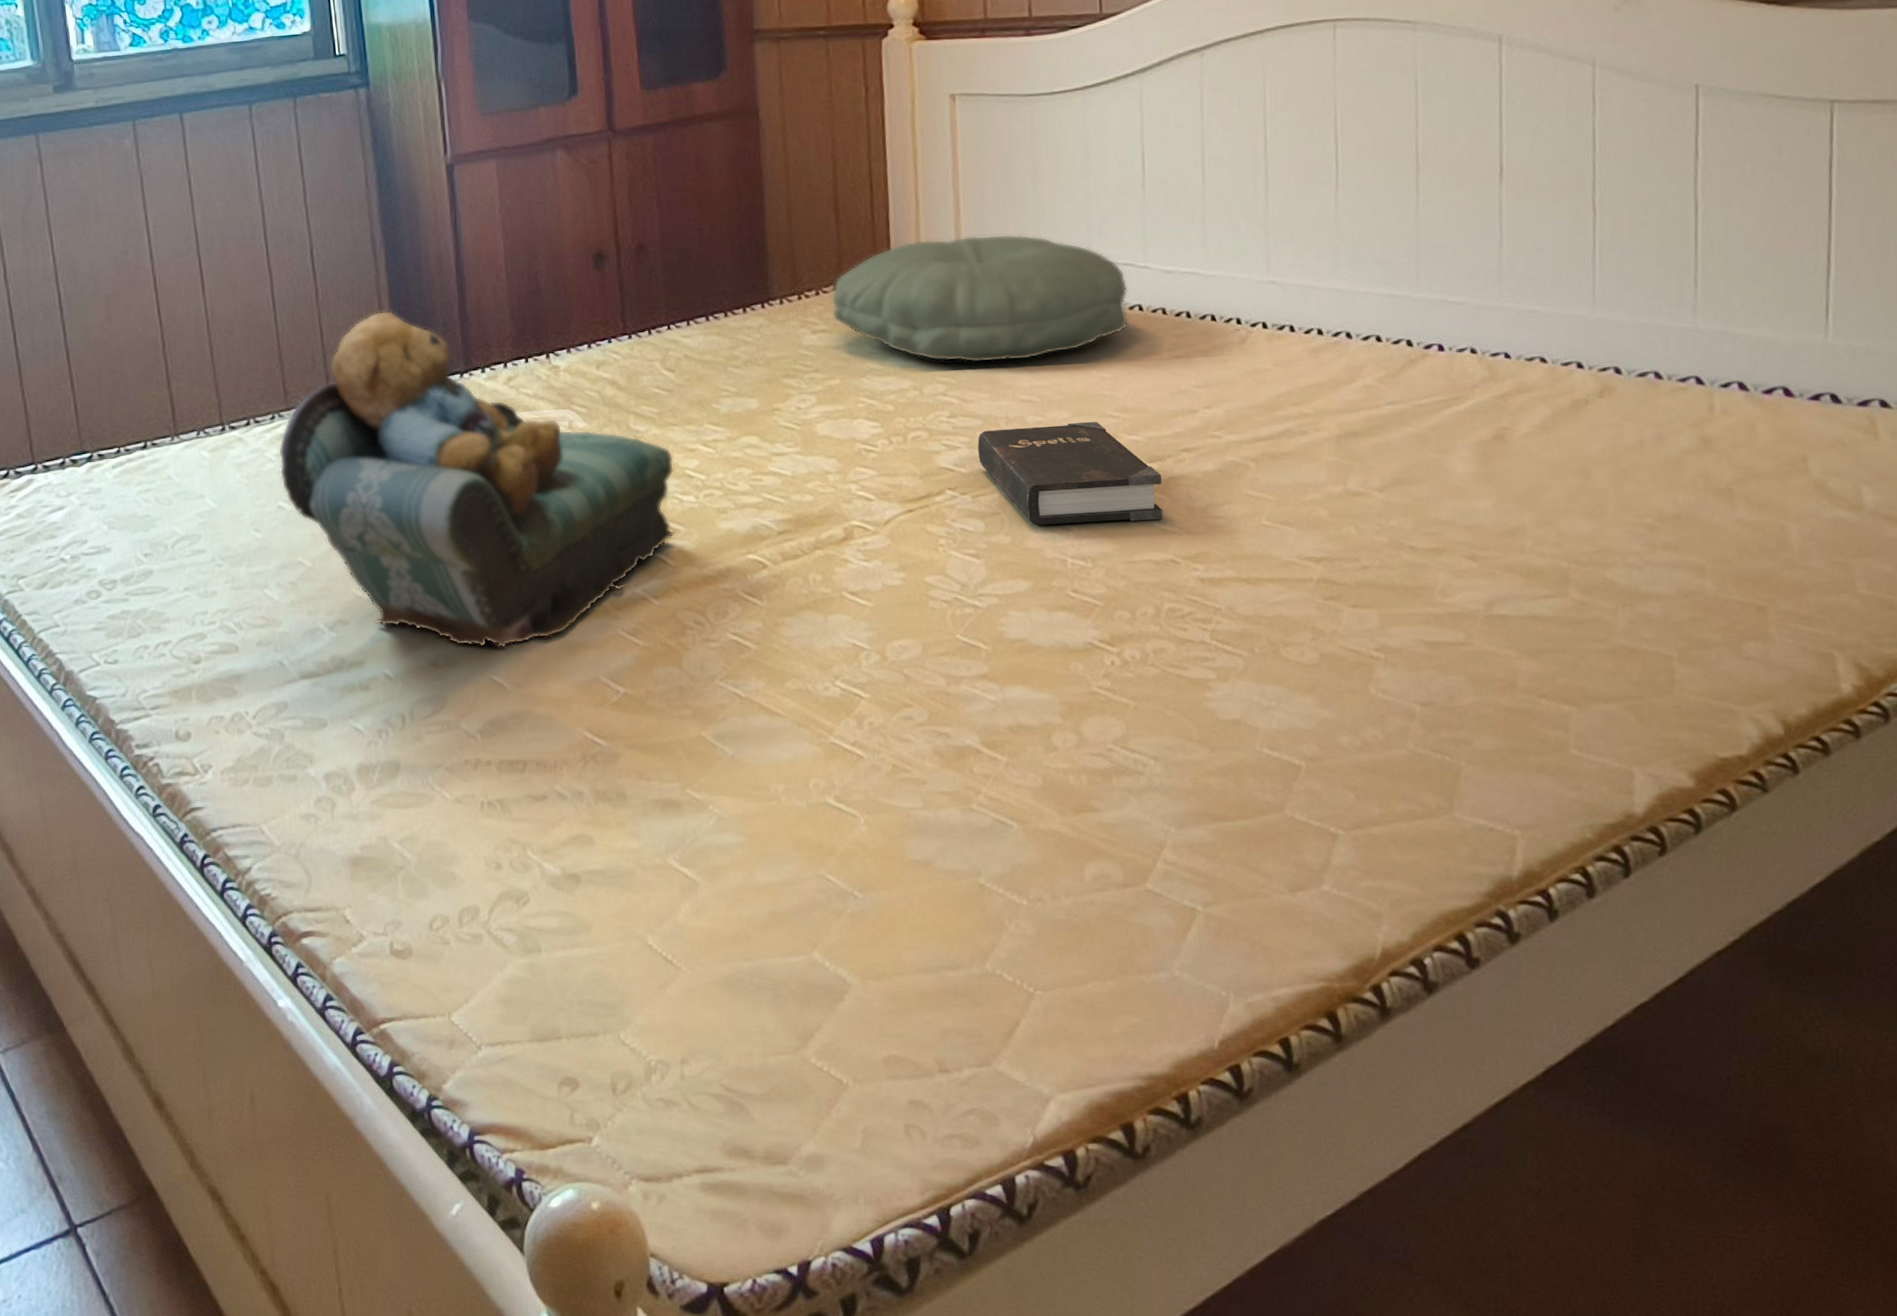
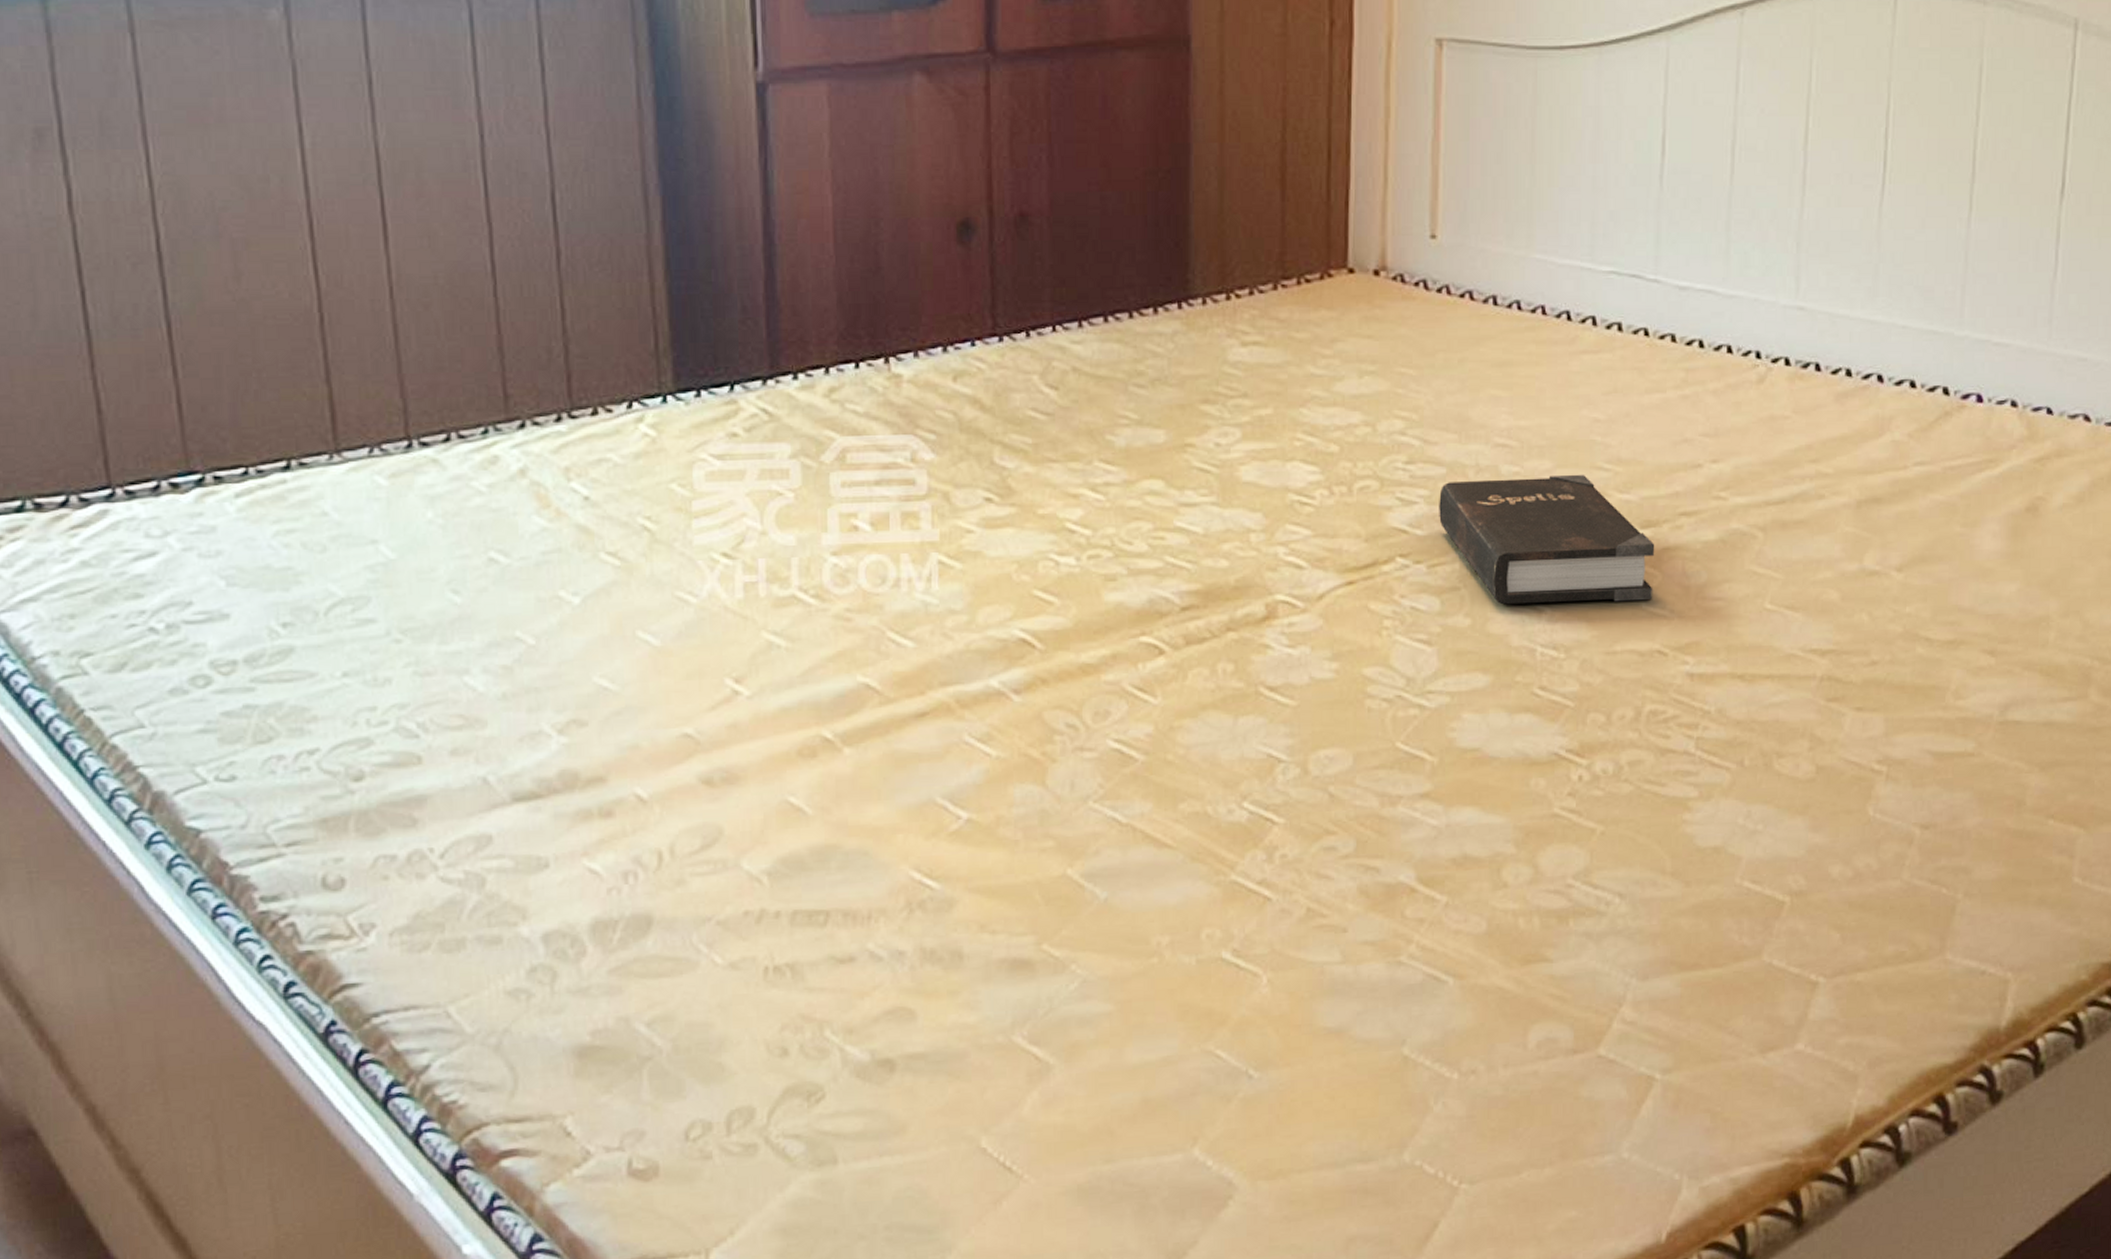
teddy bear: present [278,310,677,648] -> none [491,285,1051,759]
pillow: present [831,234,1129,364] -> none [1269,226,1634,395]

